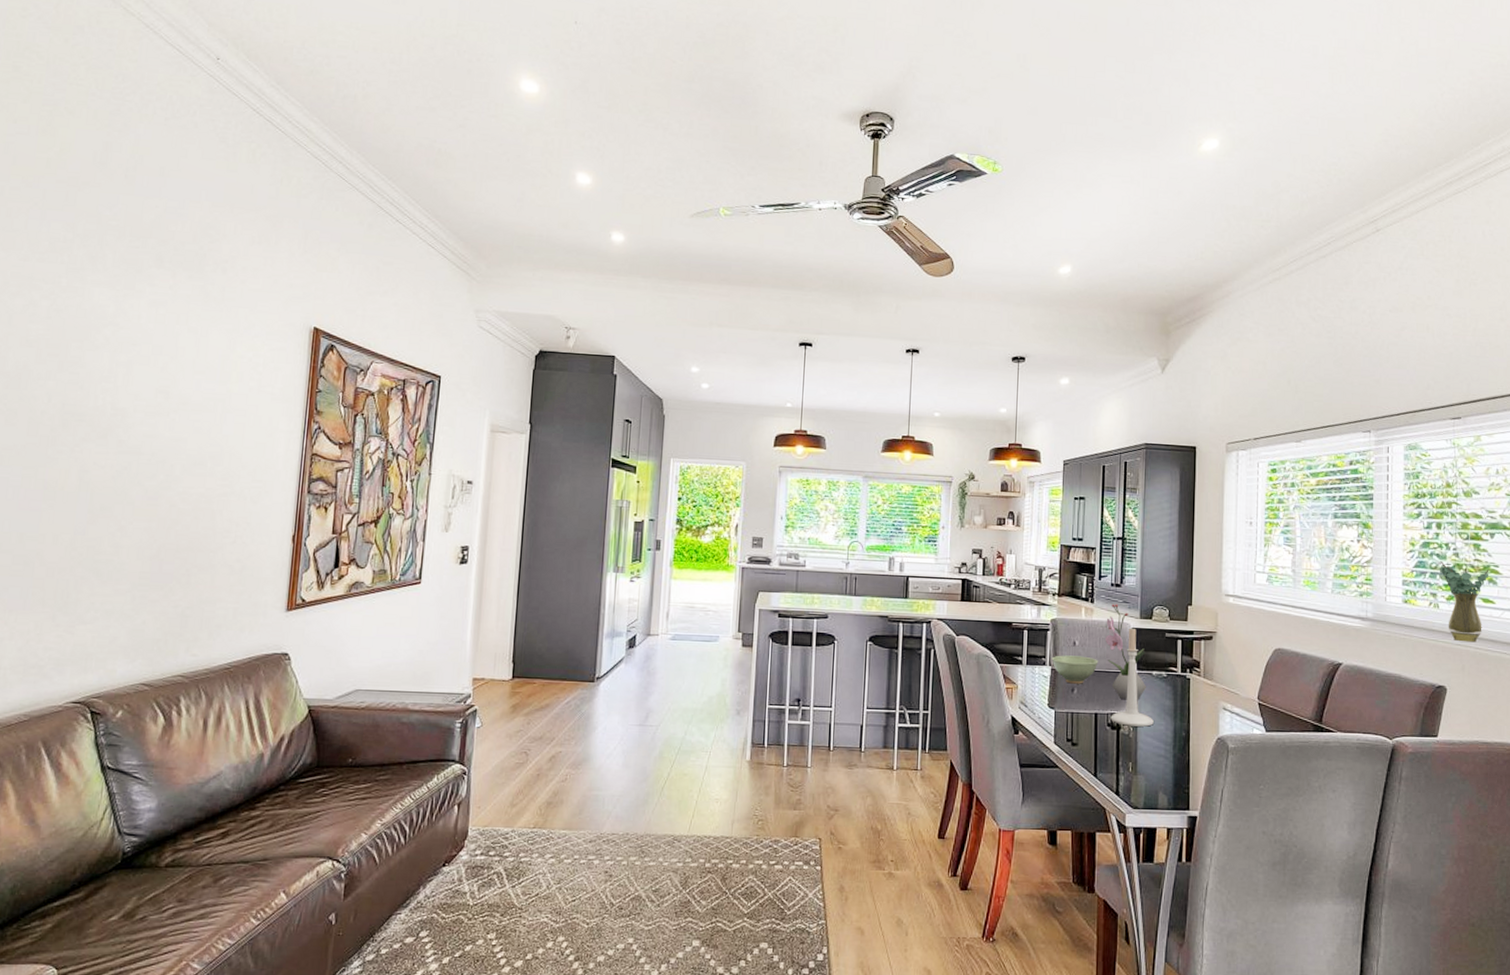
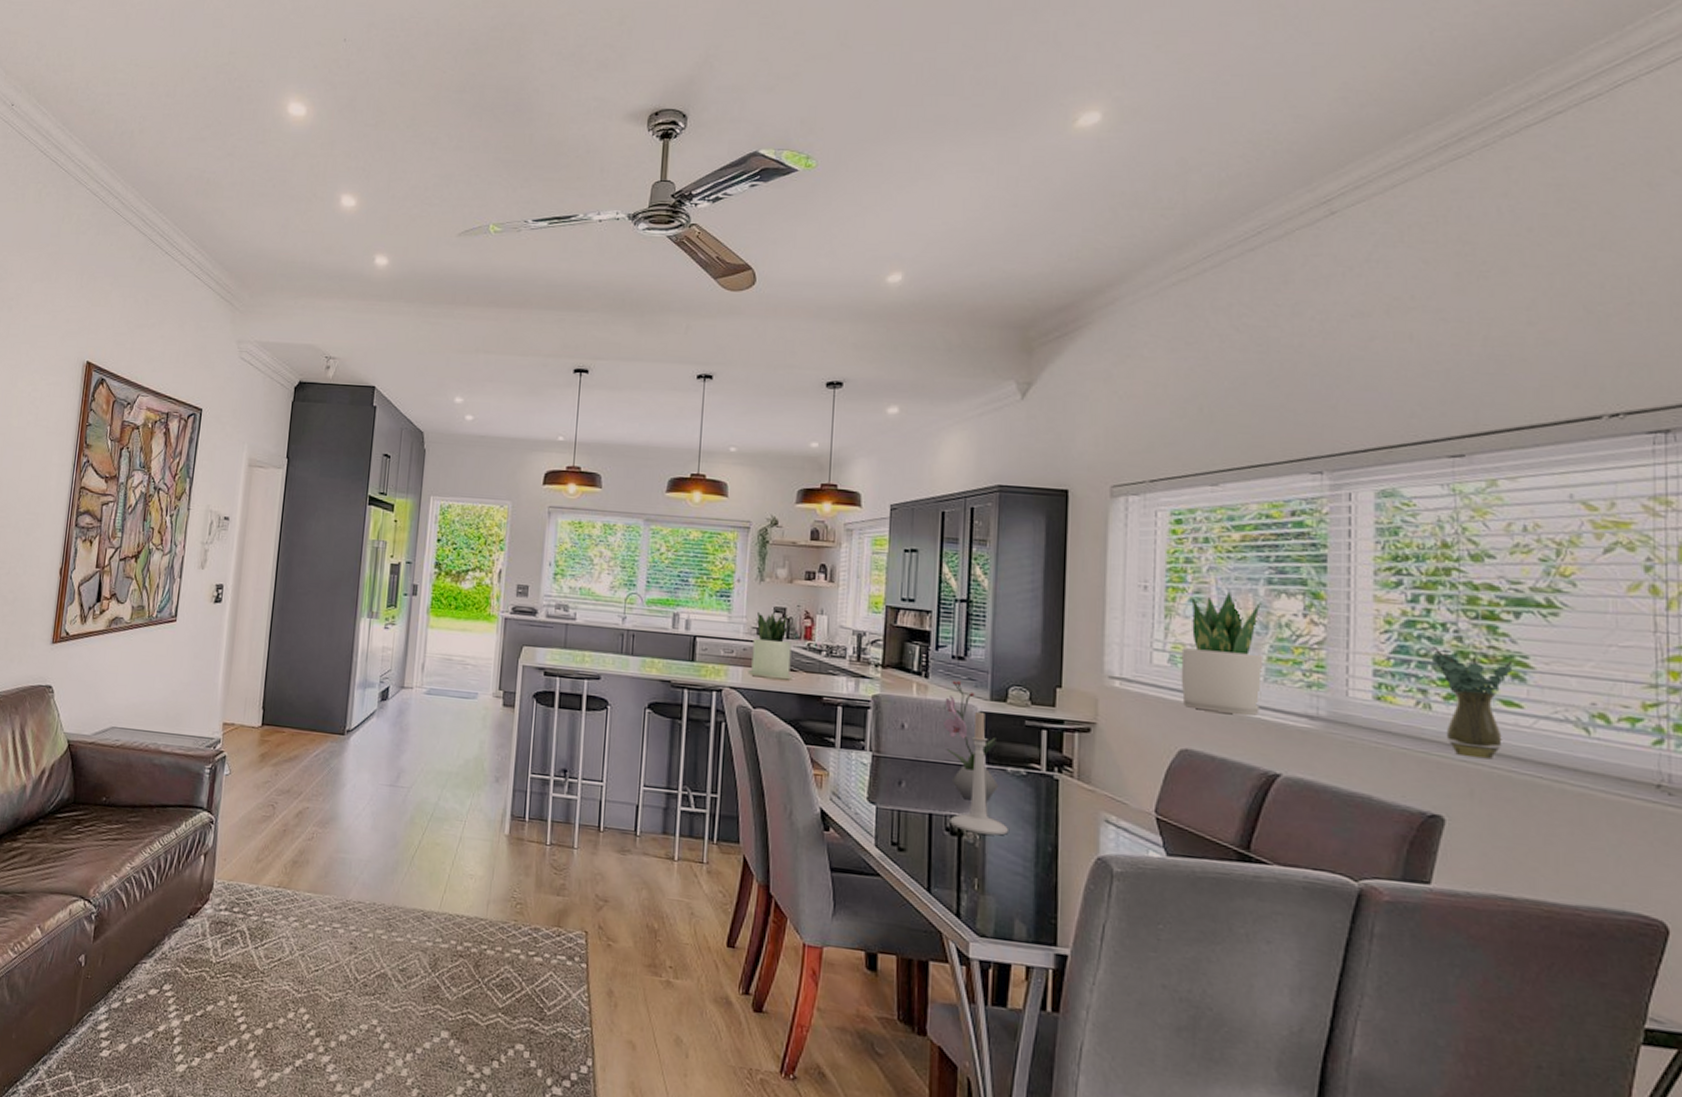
planter: none [951,553,988,611] -> present [746,611,793,680]
bowl: present [1051,655,1099,684] -> none [872,739,934,777]
planter: none [1275,524,1331,620] -> present [1181,591,1264,717]

